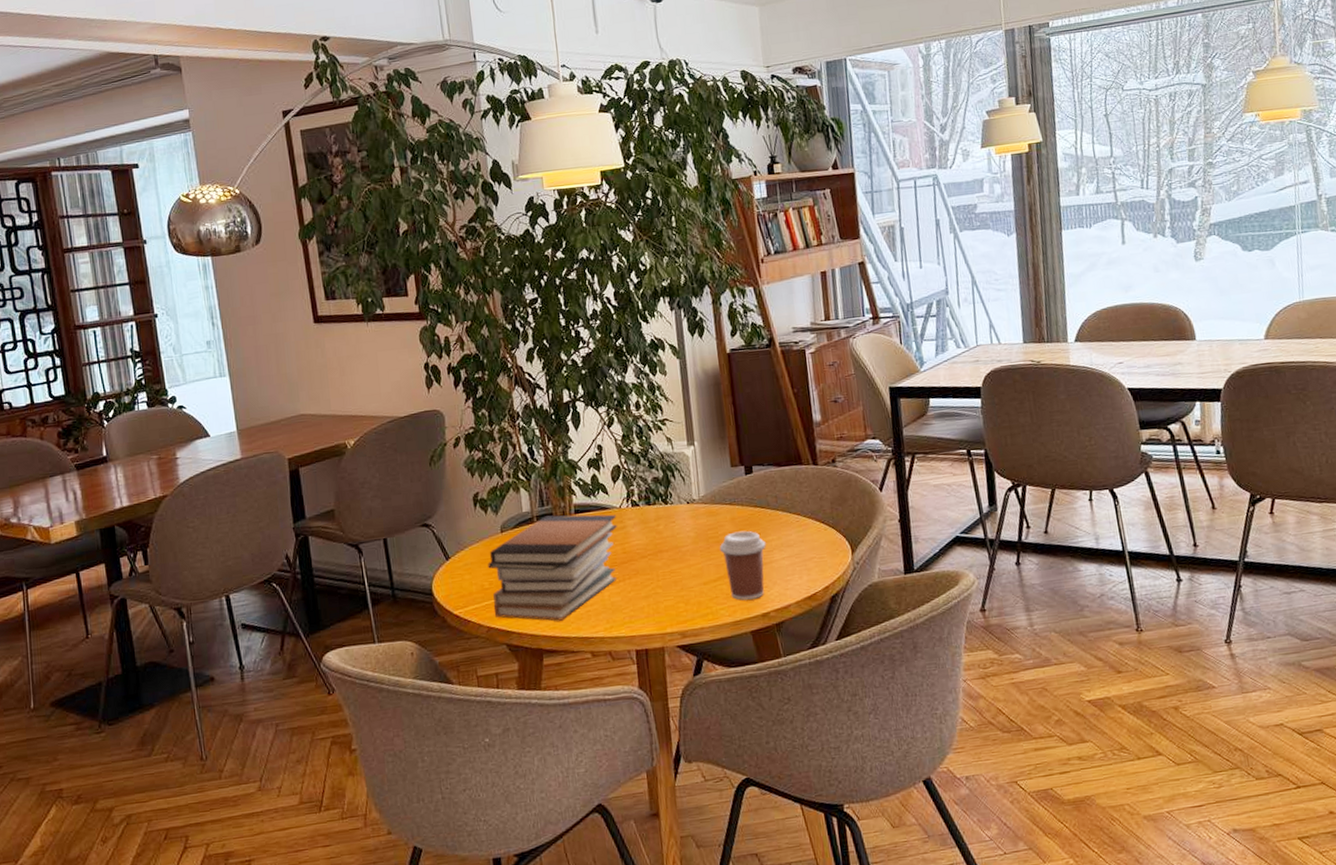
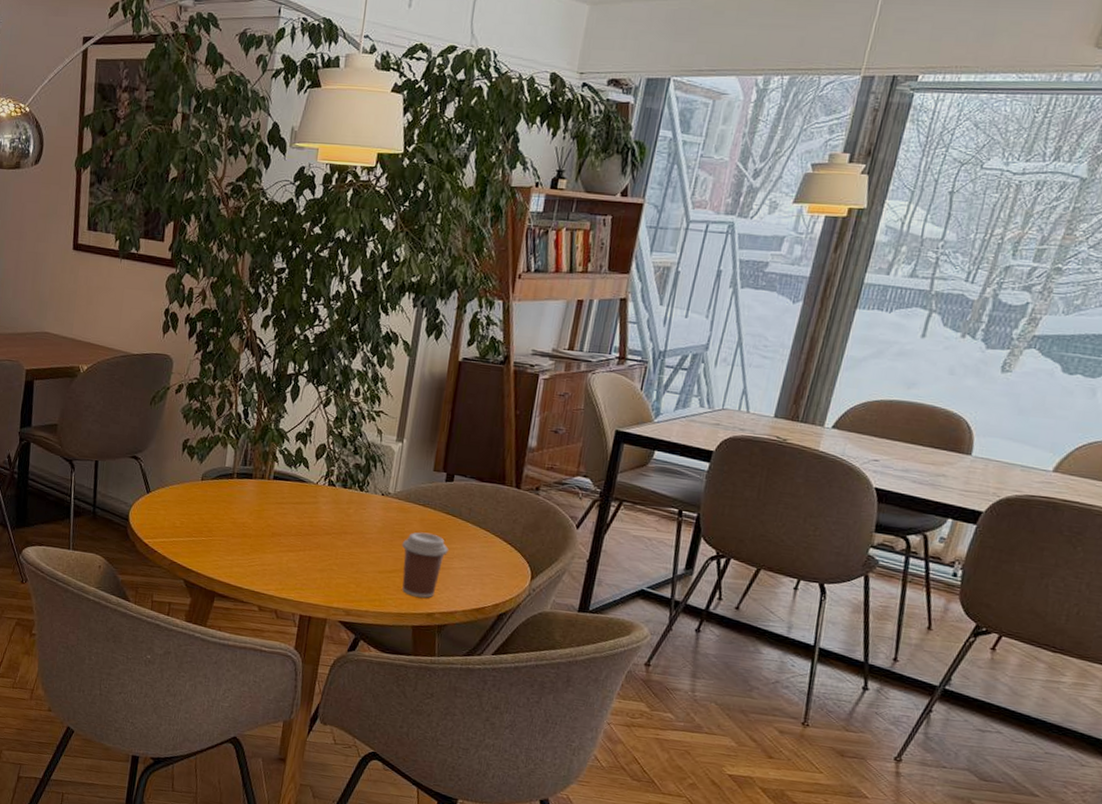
book stack: present [488,514,618,621] -> none [179,475,312,572]

